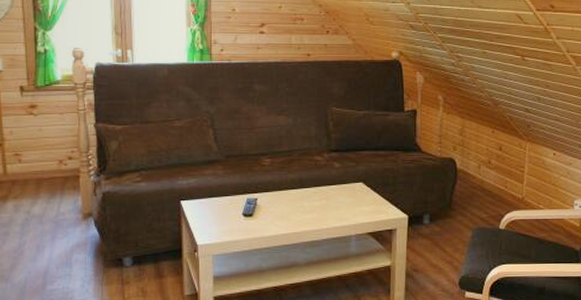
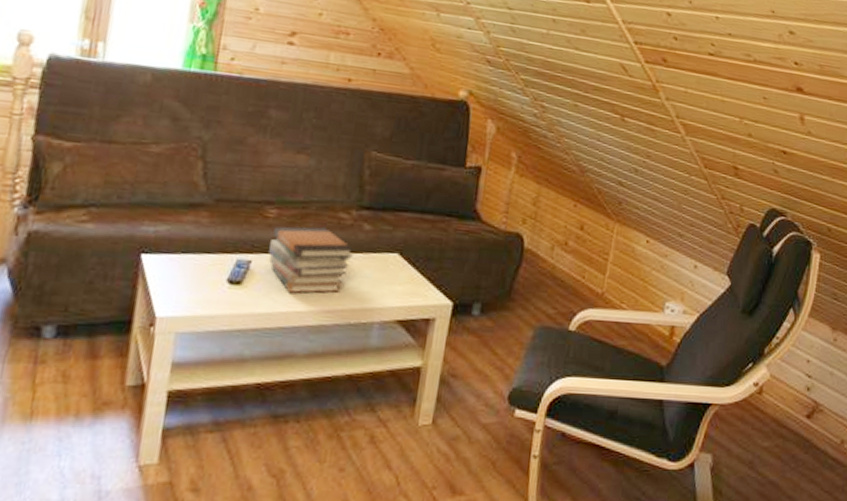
book stack: none [269,169,329,219] -> present [269,226,354,293]

